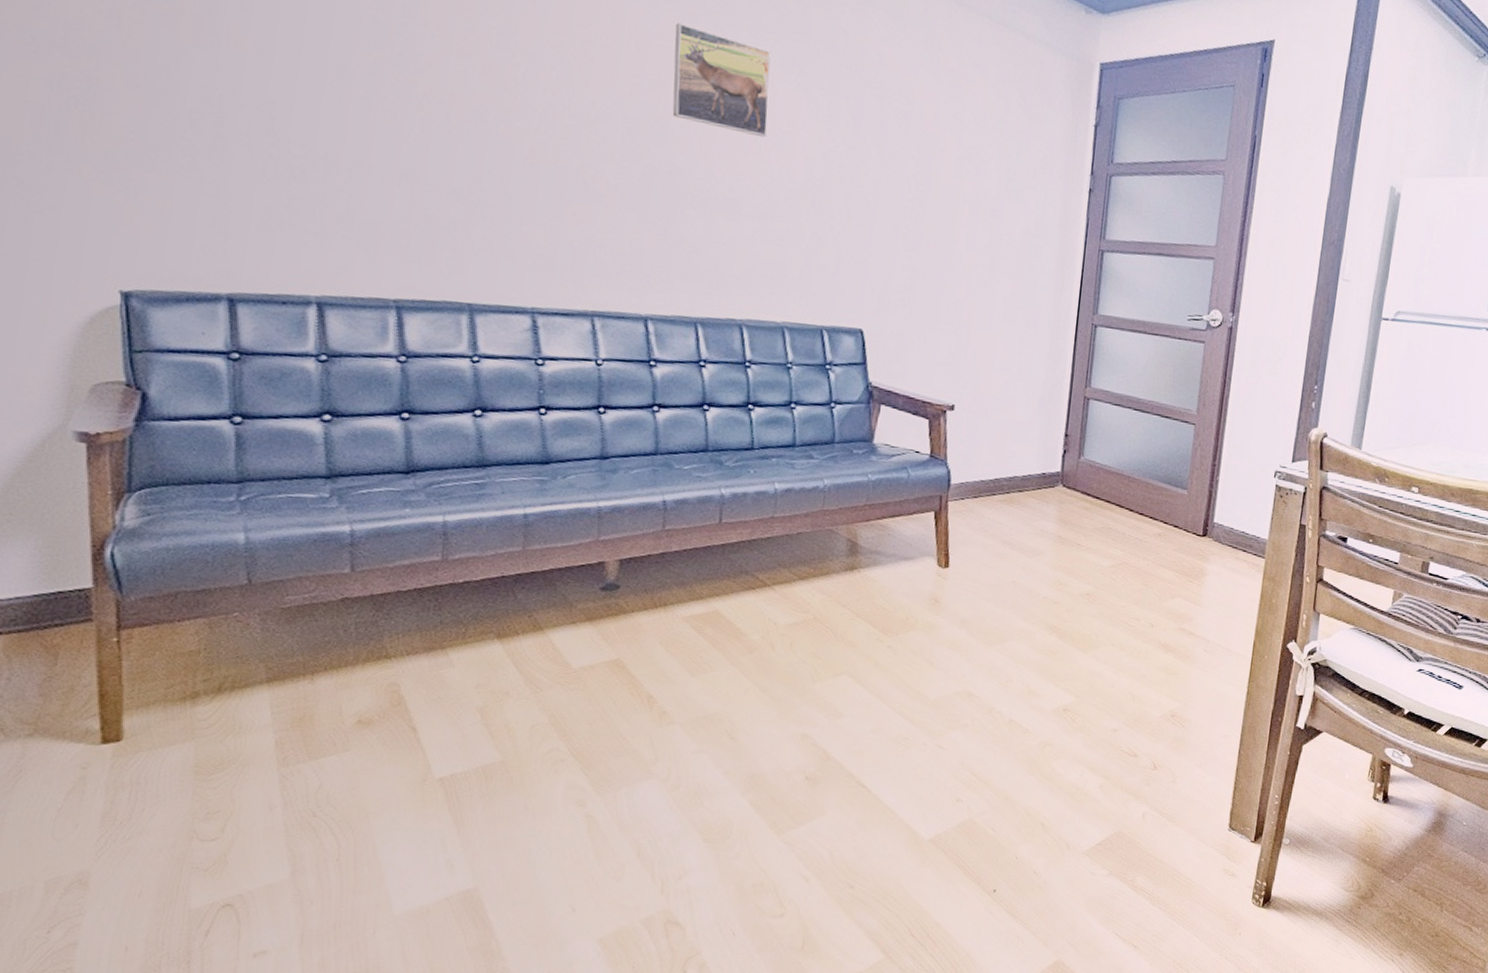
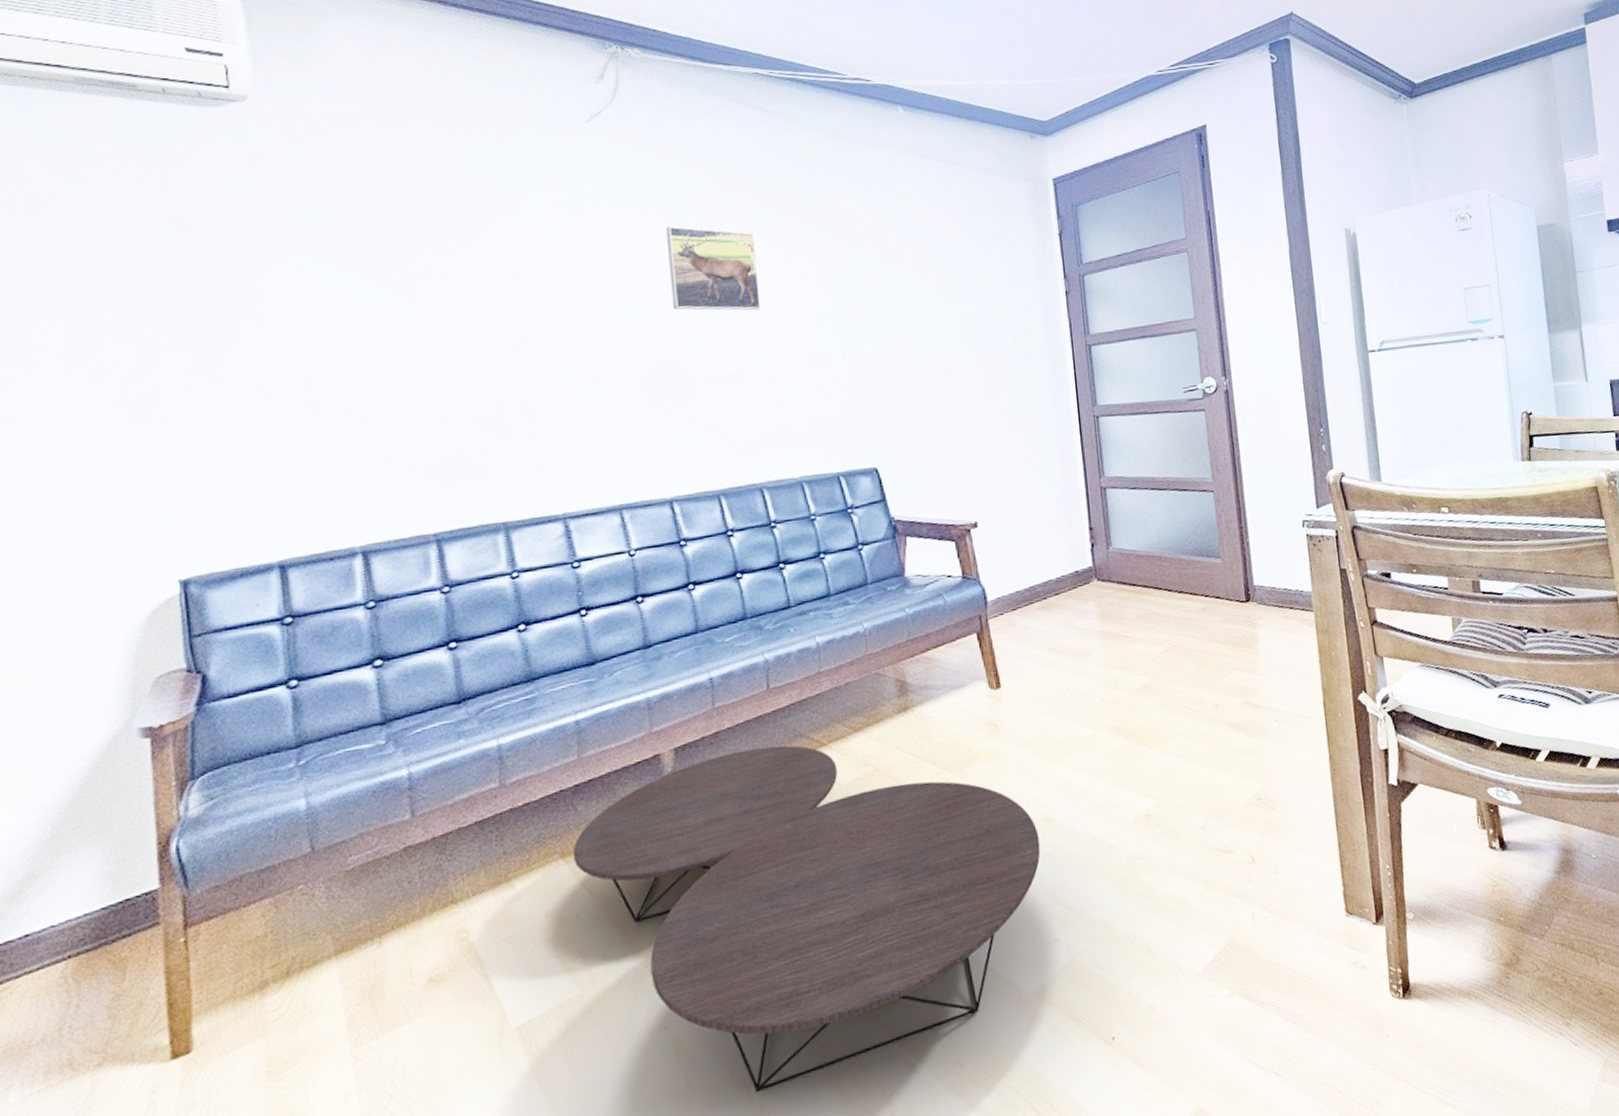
coffee table: none [508,574,961,875] -> present [573,745,1041,1093]

